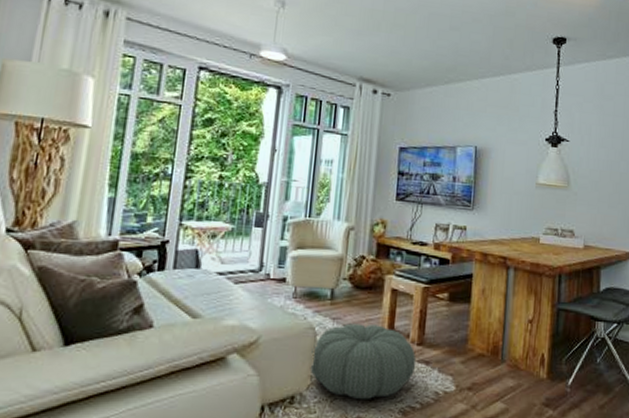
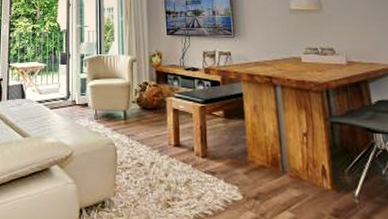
pouf: present [310,323,416,399] -> none [114,139,204,205]

